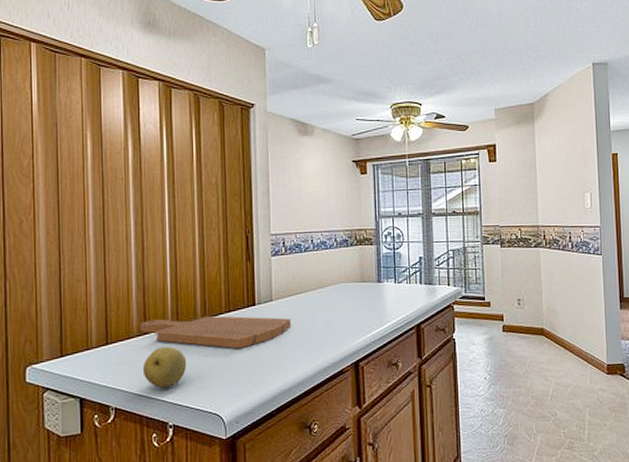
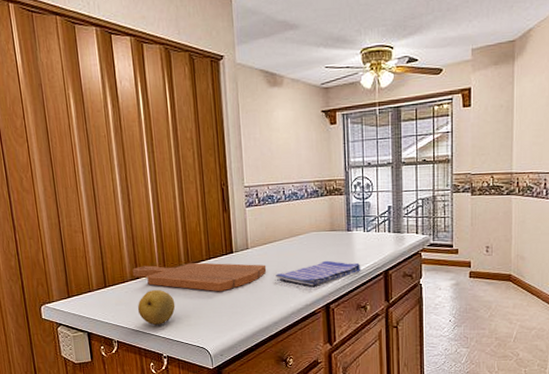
dish towel: none [301,313,392,342] -> present [276,260,361,287]

